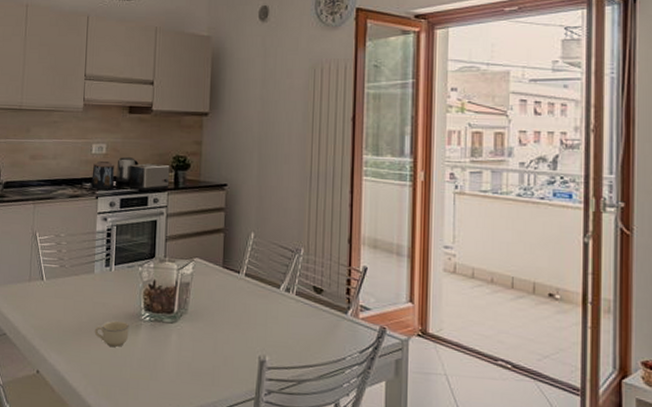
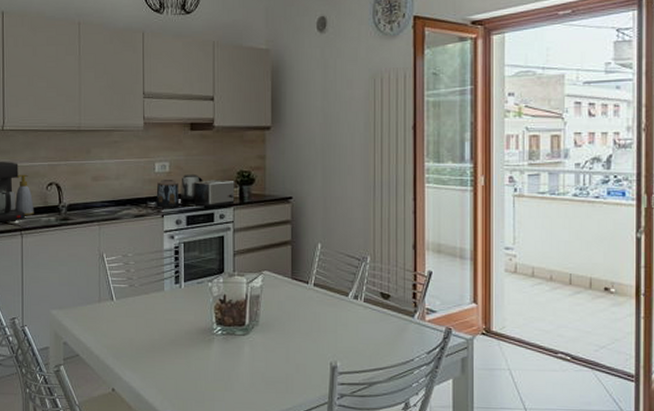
cup: present [94,320,129,347] -> none [167,336,202,361]

